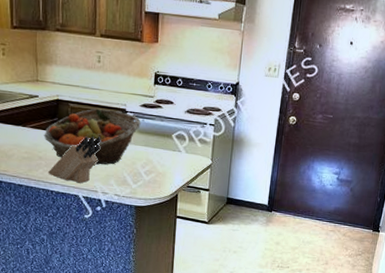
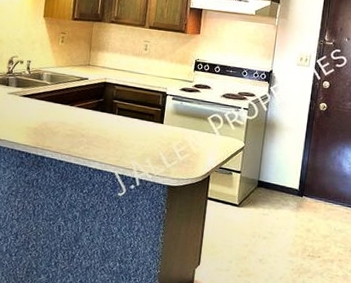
fruit basket: present [44,108,141,165] -> none [88,91,180,144]
knife block: present [49,136,101,183] -> none [89,116,141,161]

